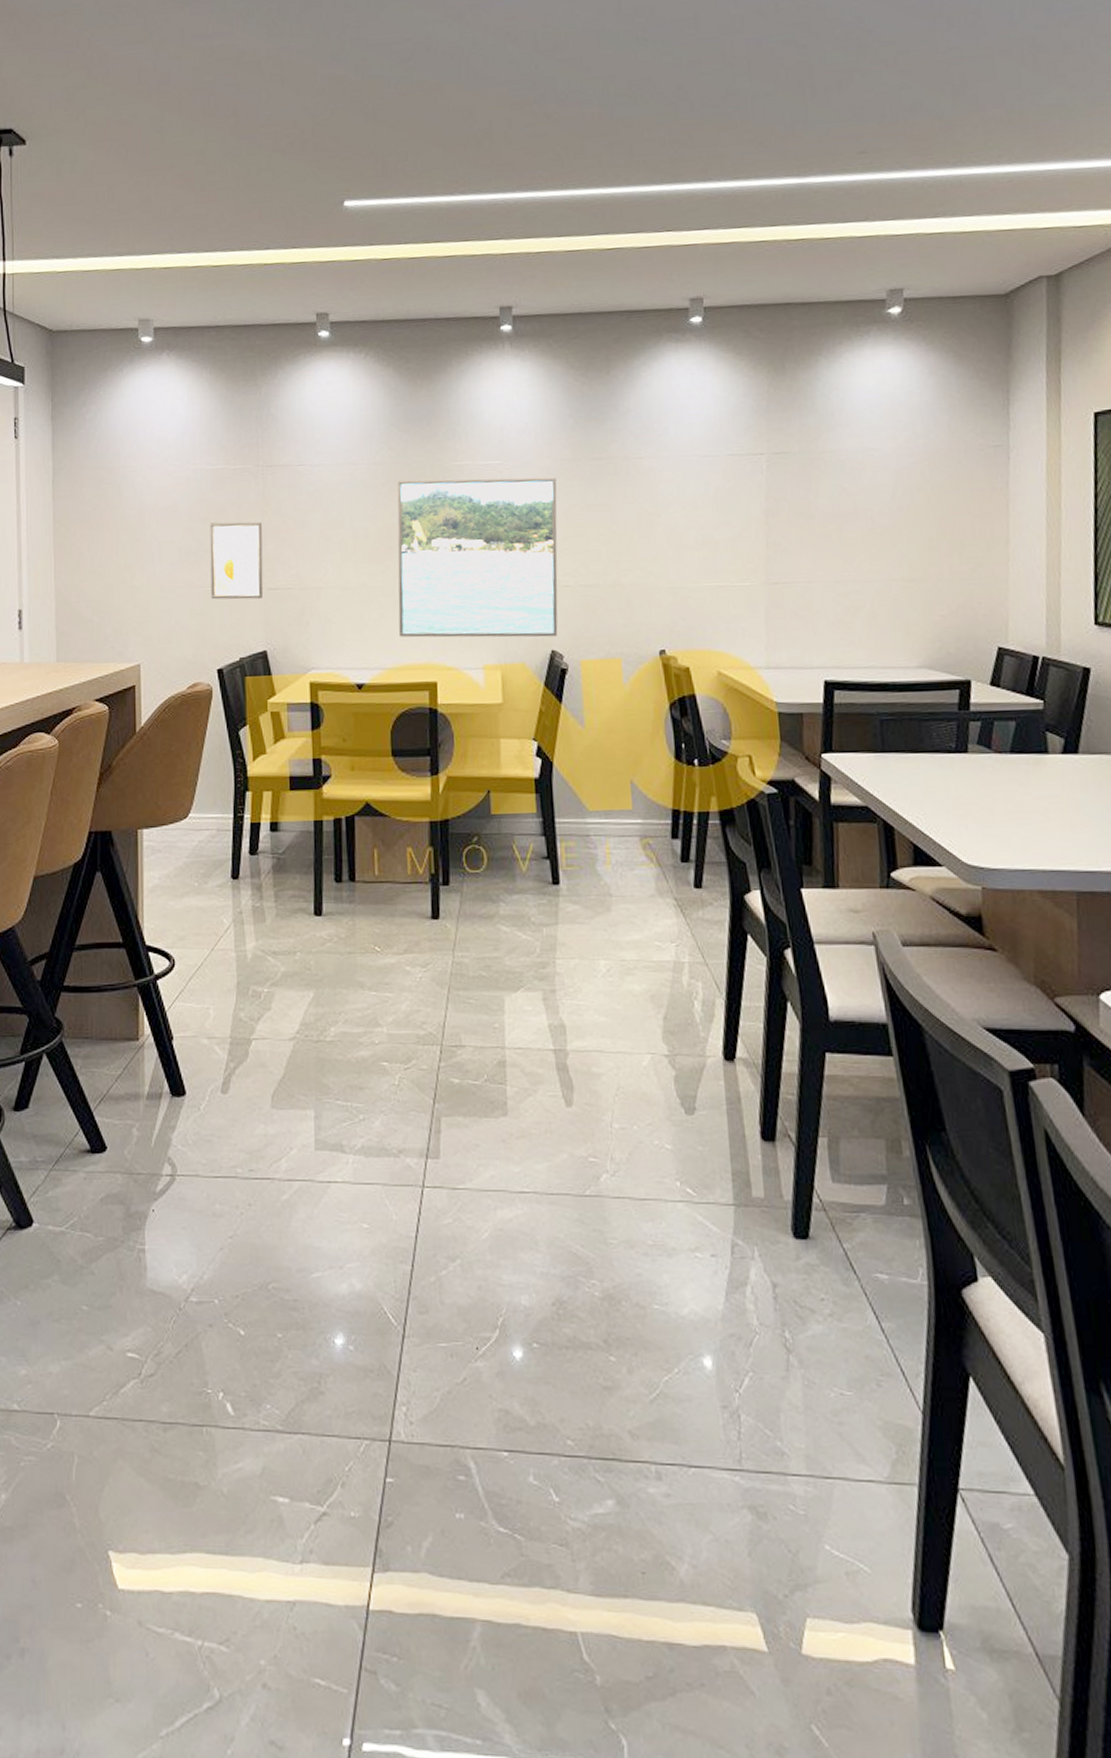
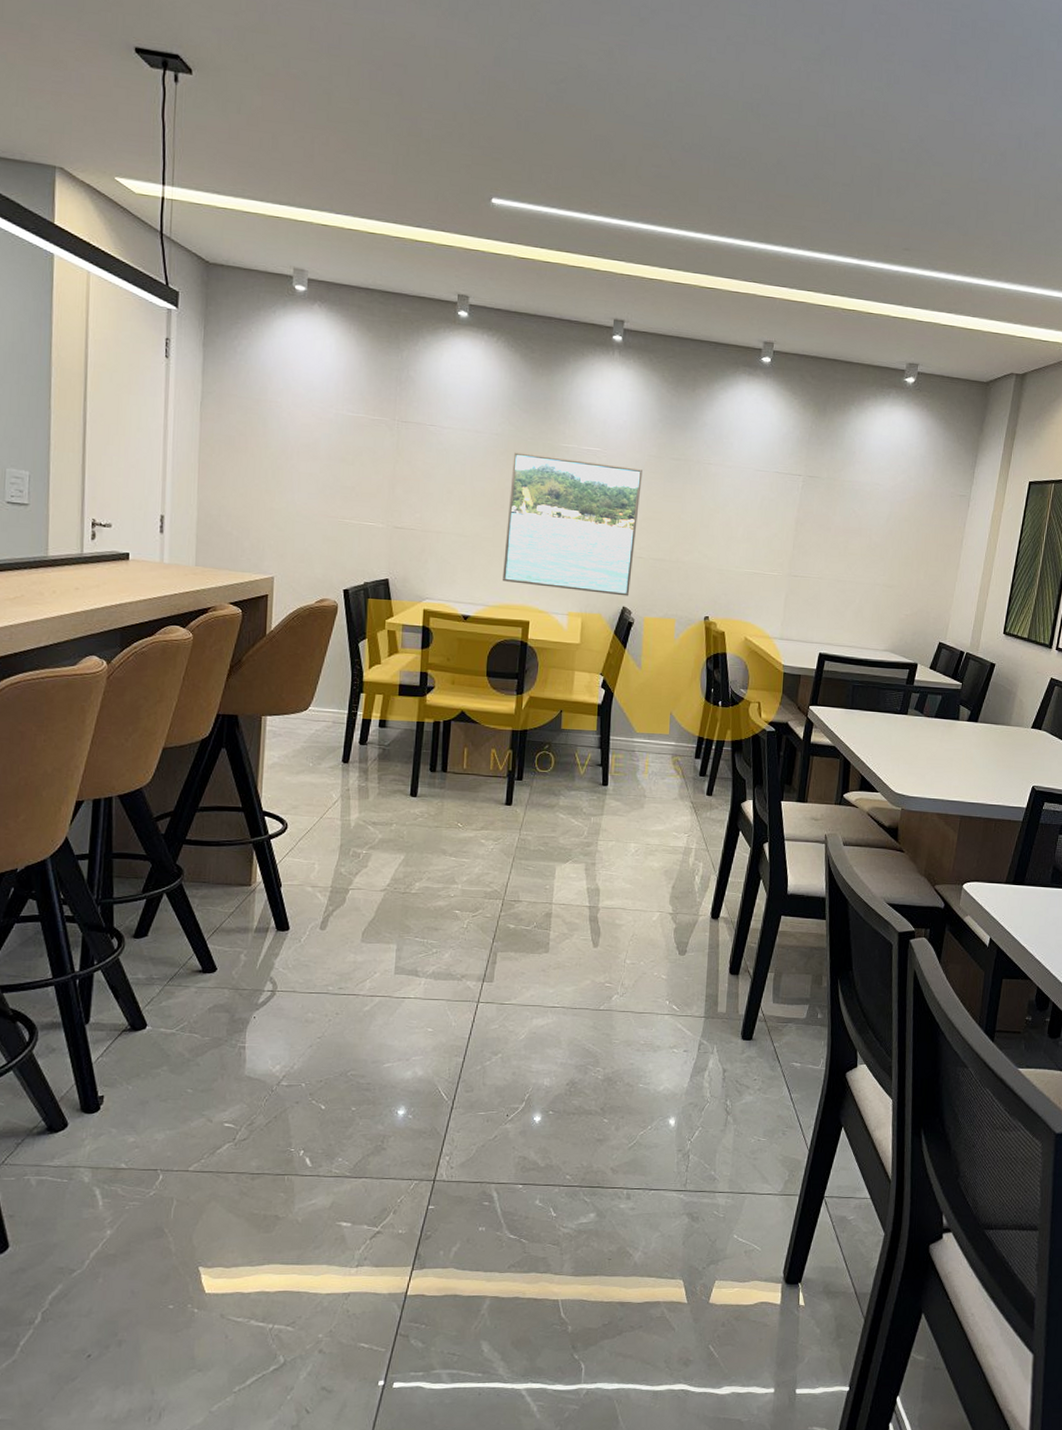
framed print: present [209,521,264,600] -> none [343,463,393,534]

